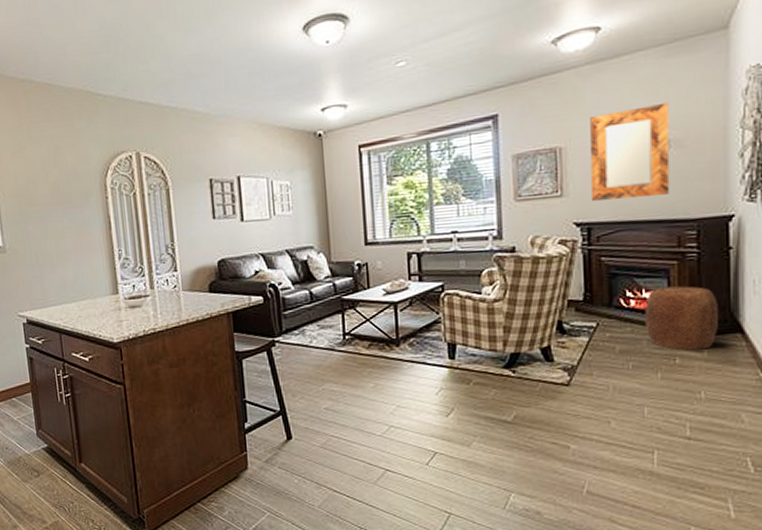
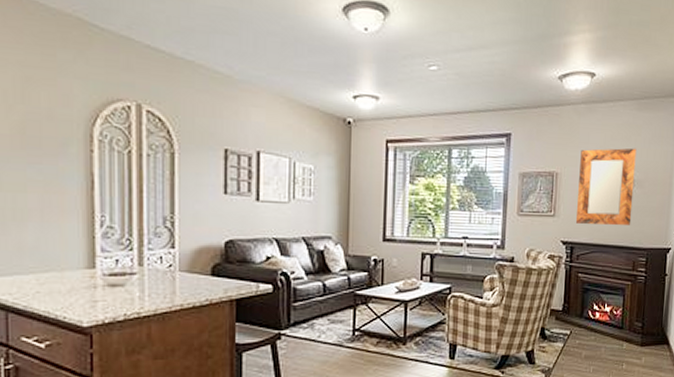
stool: present [645,286,720,350] -> none [604,303,655,358]

